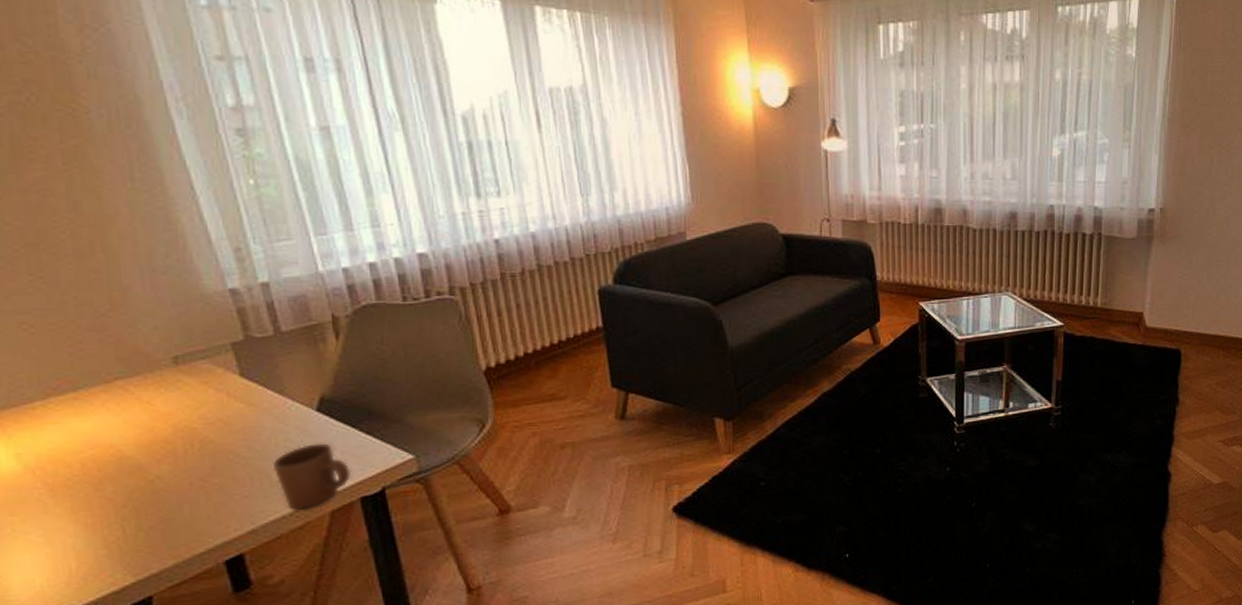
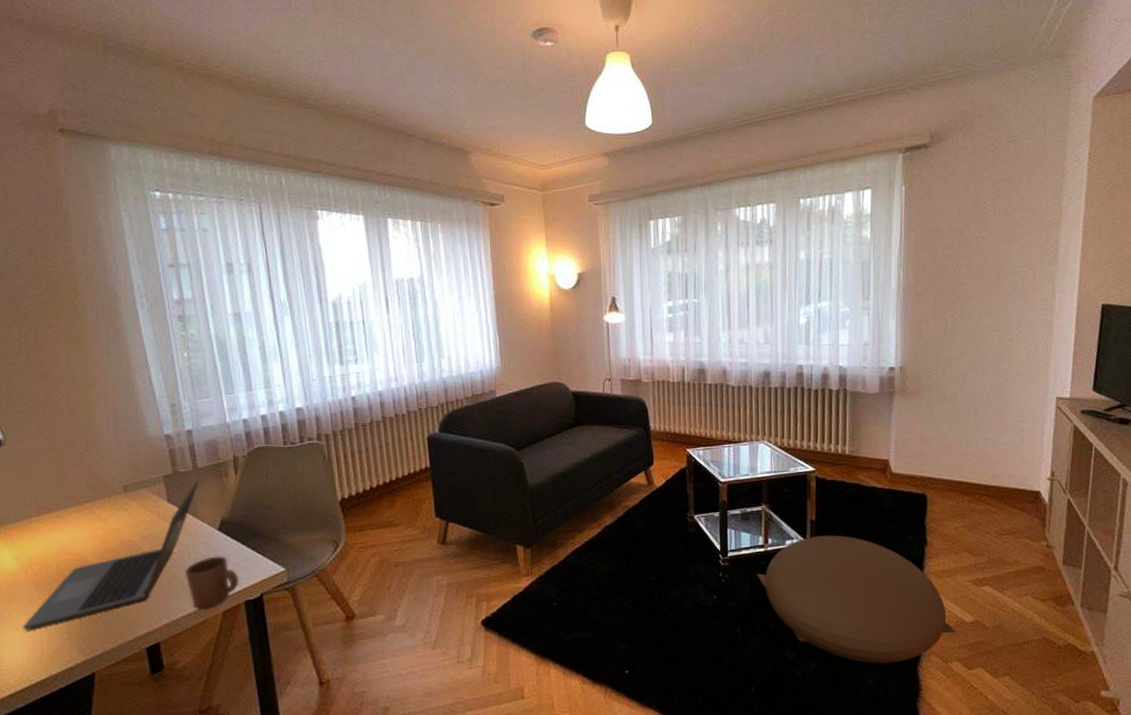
laptop: none [36,348,285,548] -> present [23,481,199,630]
pouf: none [996,396,1204,532] -> present [757,535,958,664]

